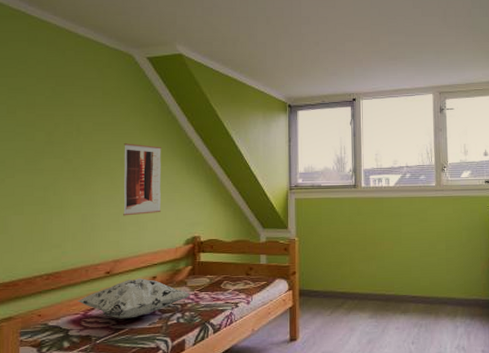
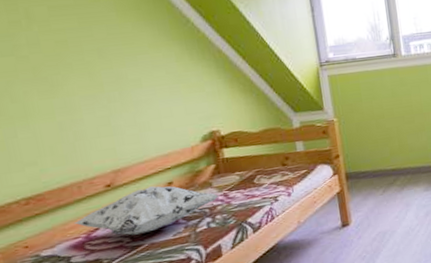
wall art: present [123,143,162,216] -> none [98,28,164,118]

